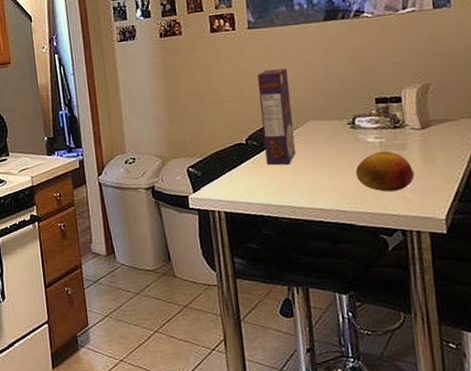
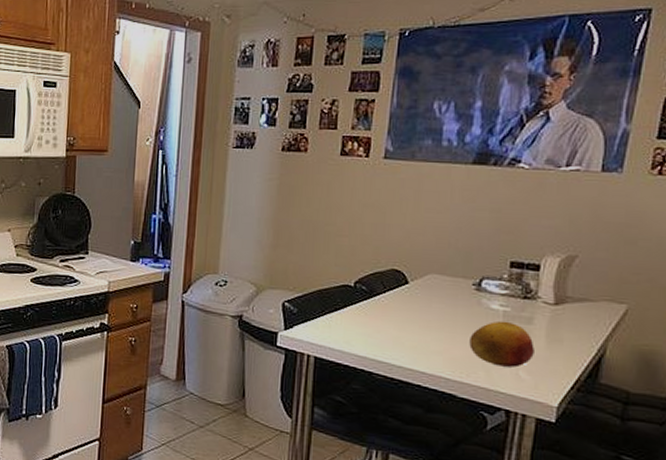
cereal box: present [257,68,296,165] -> none [372,209,418,318]

